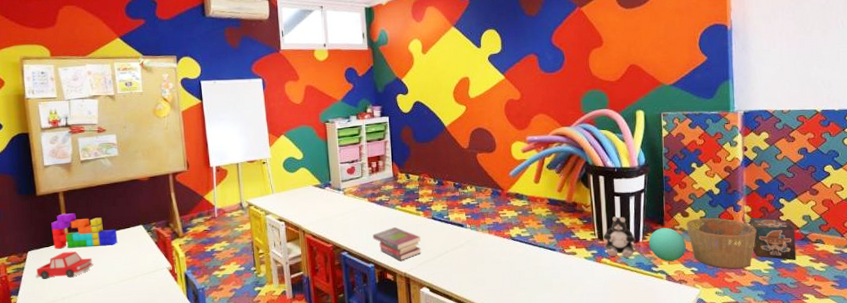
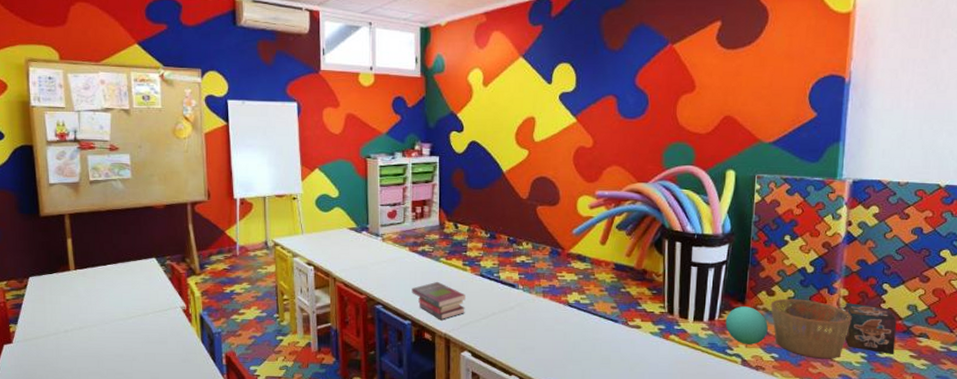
toy car: present [35,251,94,279] -> none [36,280,100,310]
toy blocks: present [51,213,118,249] -> none [55,238,128,278]
plush toy: present [603,216,636,258] -> none [673,289,711,337]

